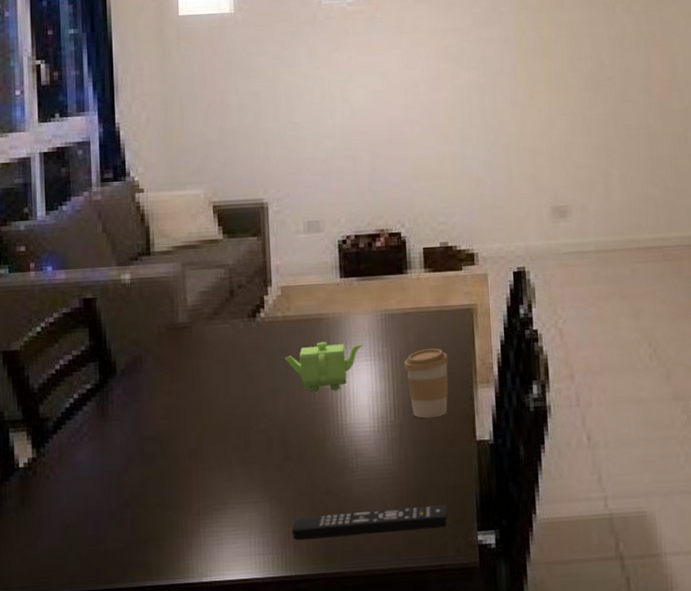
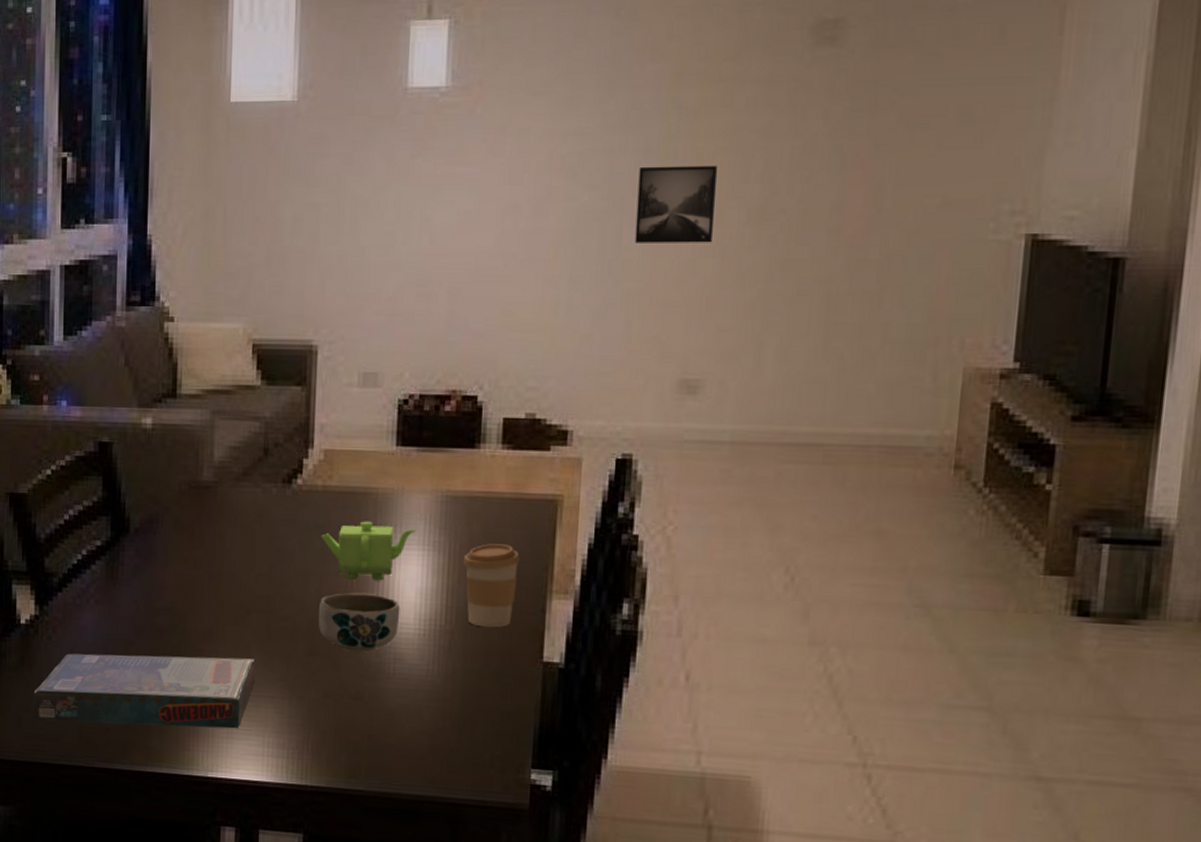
board game: none [35,471,238,555] -> present [33,653,255,729]
bowl: none [288,402,357,453] -> present [318,593,400,653]
remote control: present [291,504,448,541] -> none [311,721,498,759]
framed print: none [503,48,562,108] -> present [635,165,717,243]

